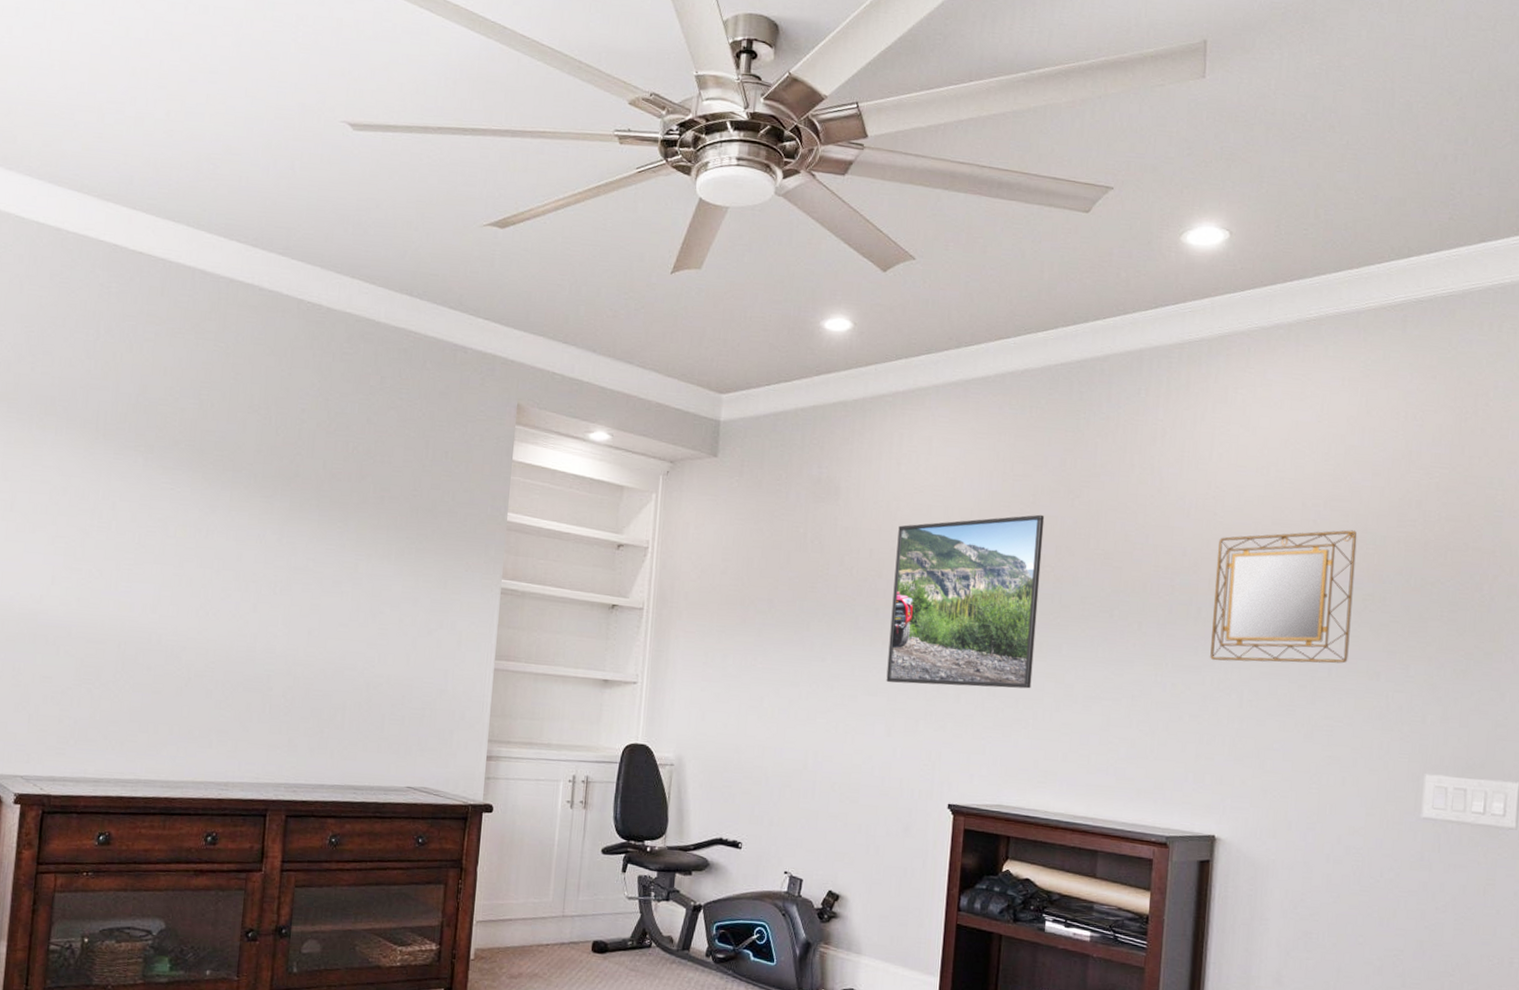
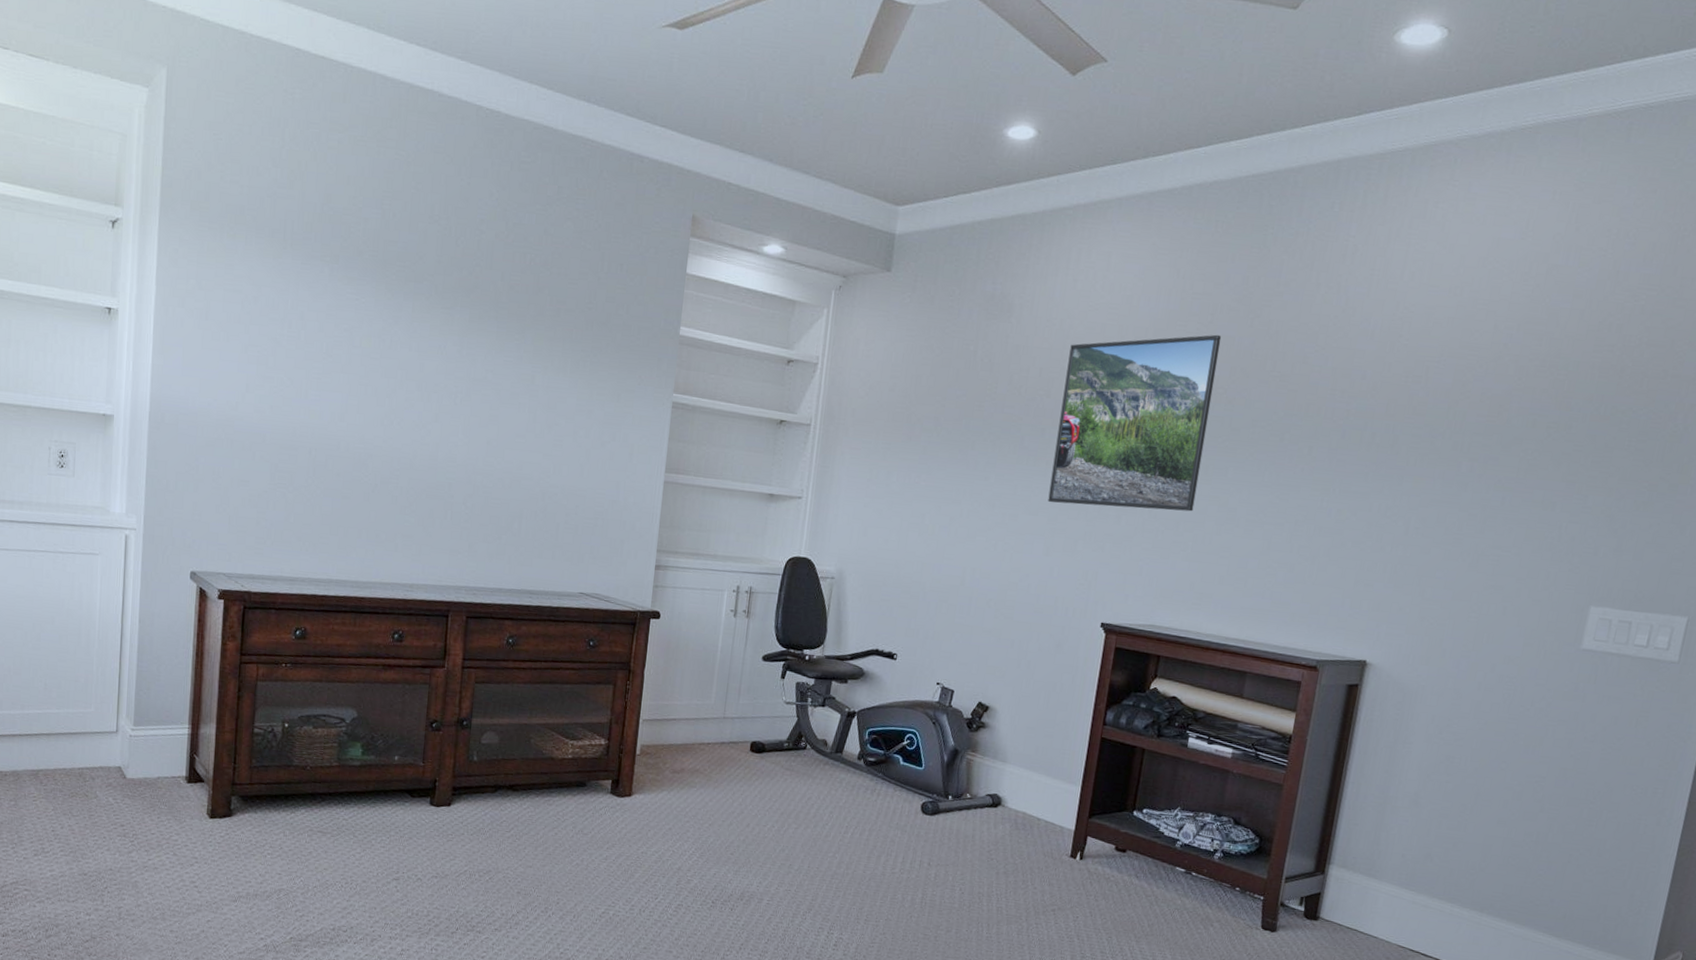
home mirror: present [1210,530,1358,664] -> none [1380,354,1550,493]

